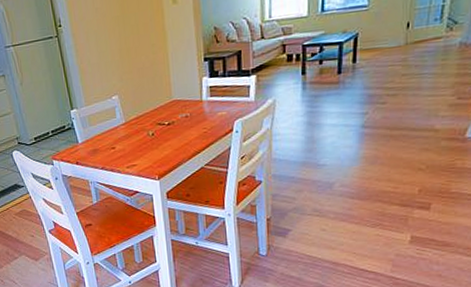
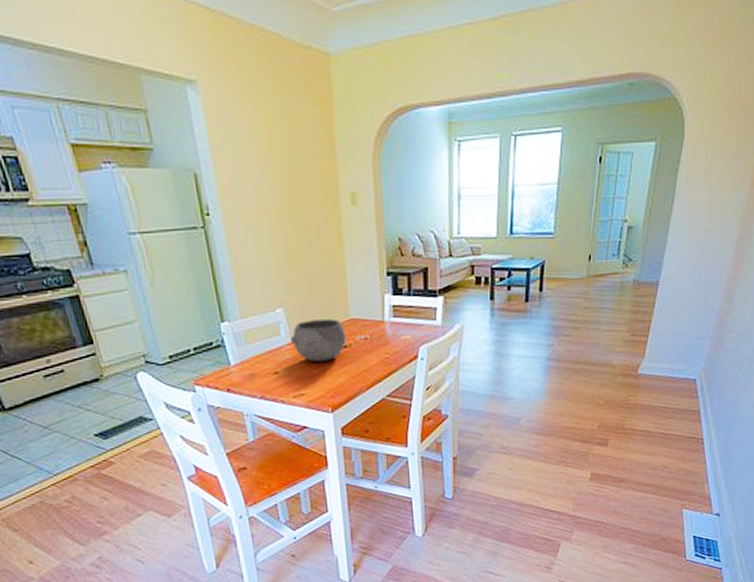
bowl: none [124,101,170,138] -> present [290,319,346,362]

